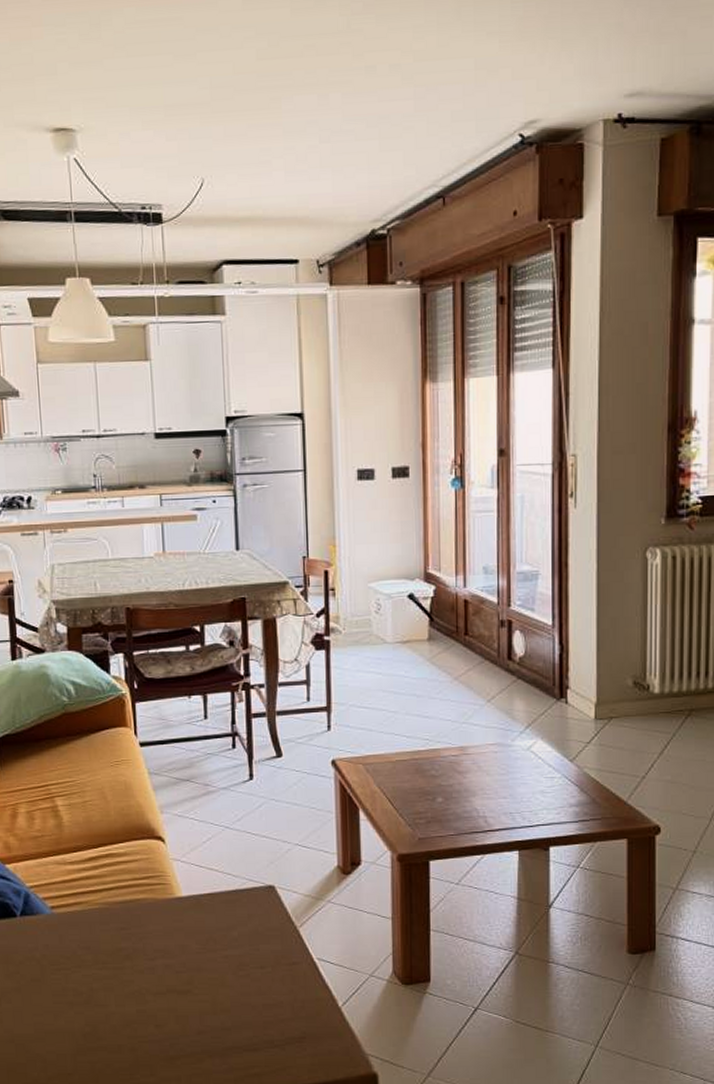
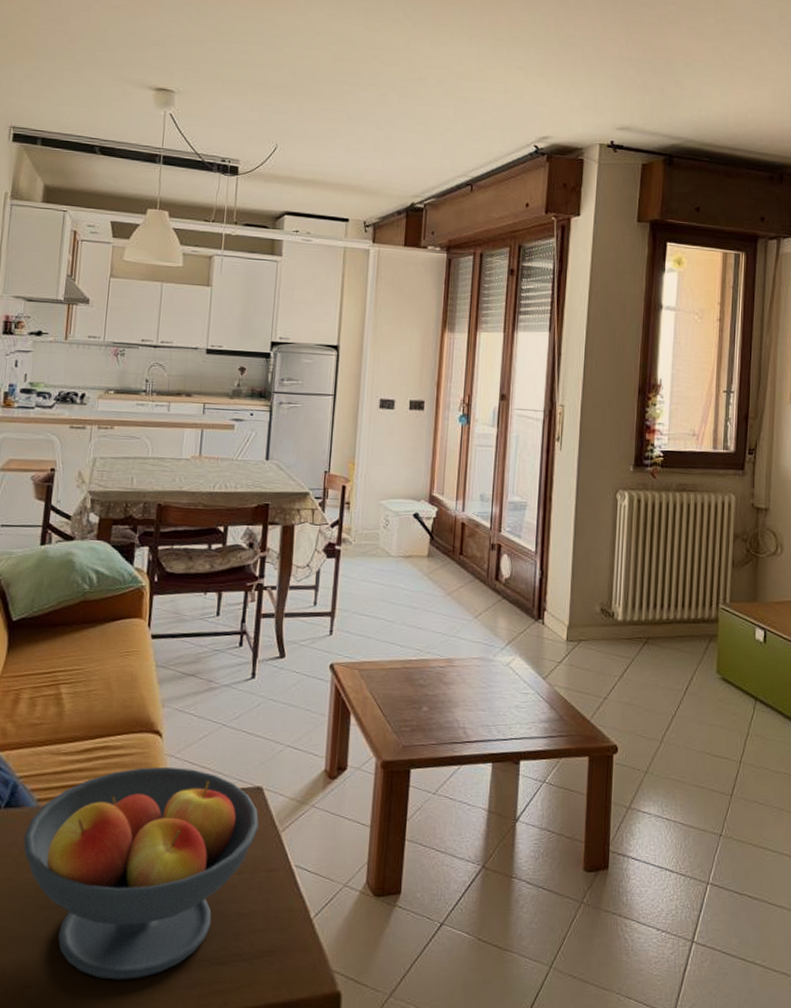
fruit bowl: none [43,870,275,1067] -> present [23,766,259,980]

